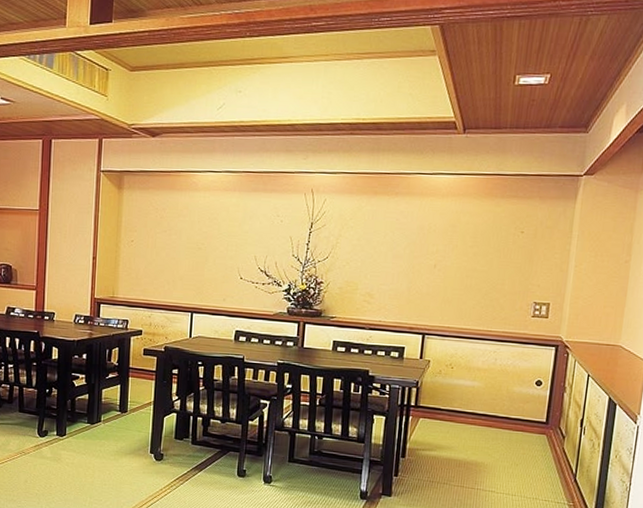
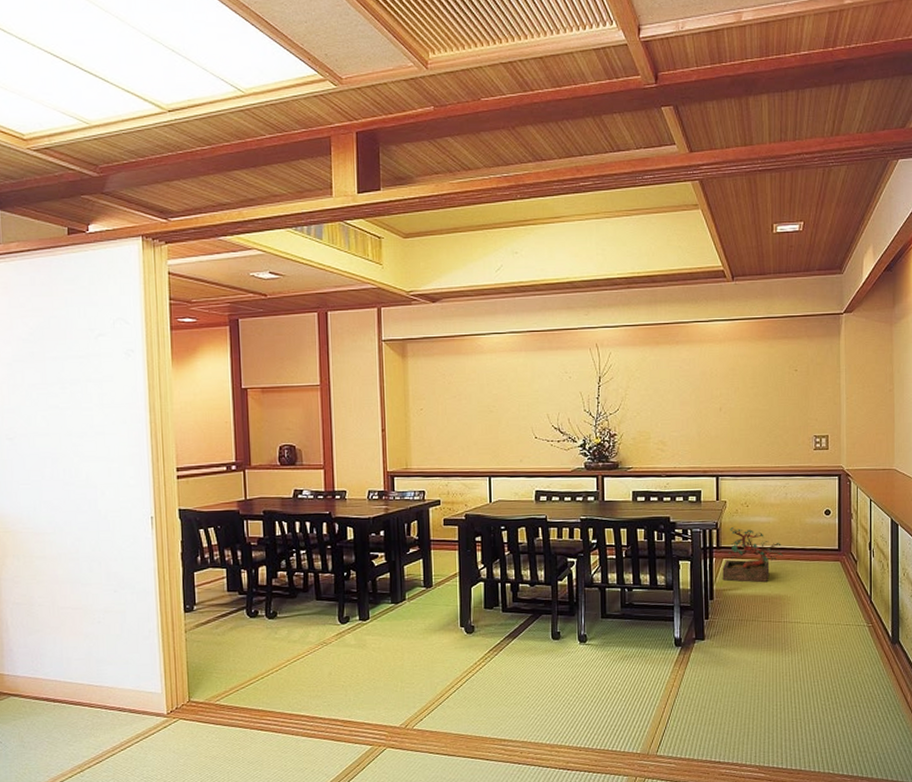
bonsai tree: none [417,388,486,448] -> present [722,527,784,583]

